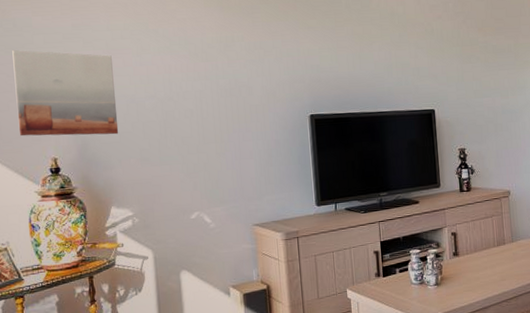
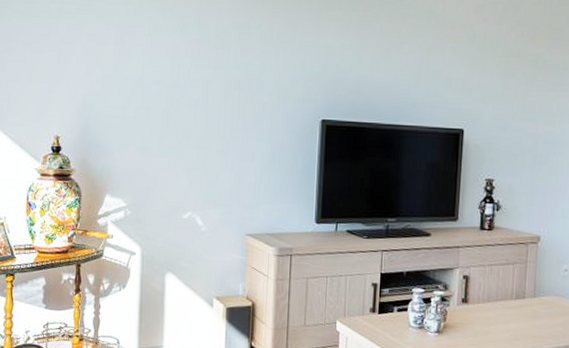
wall art: present [12,49,119,136] -> none [26,17,123,118]

